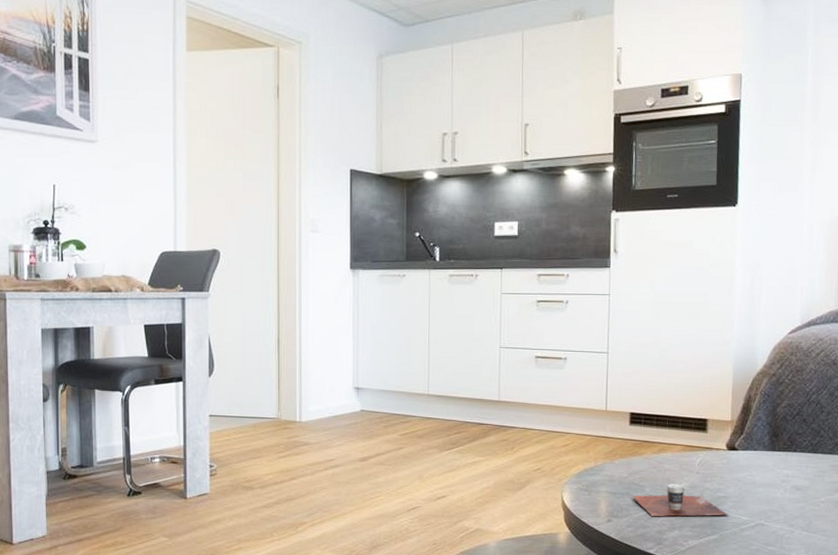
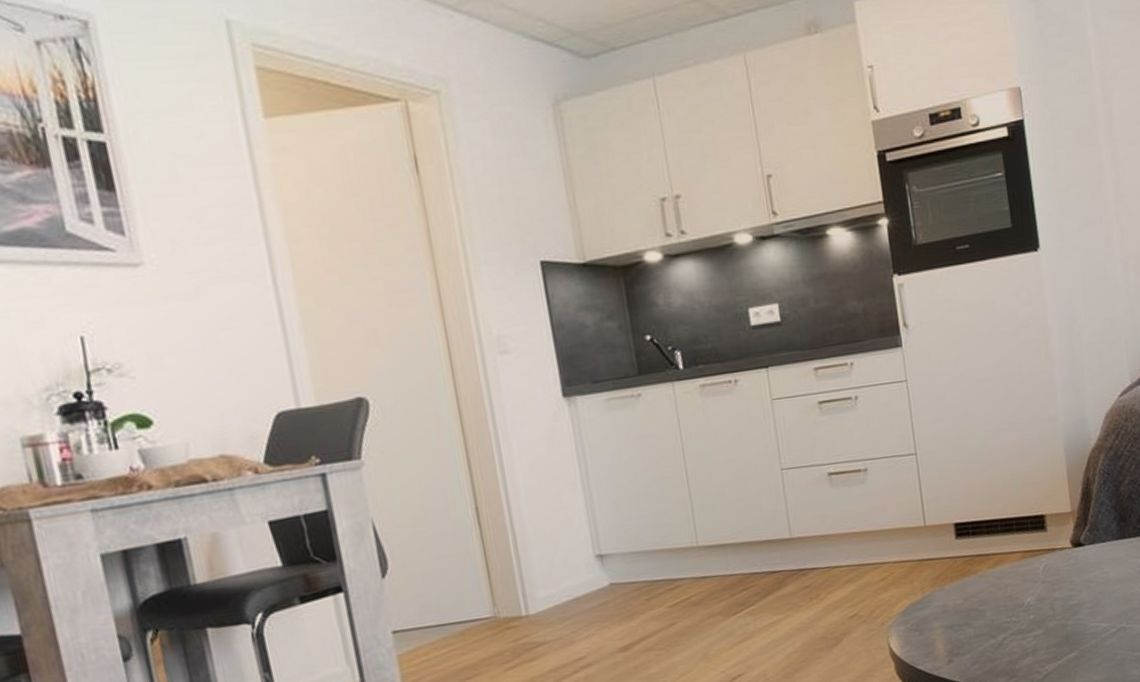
cup: present [632,484,728,517] -> none [972,599,1085,645]

